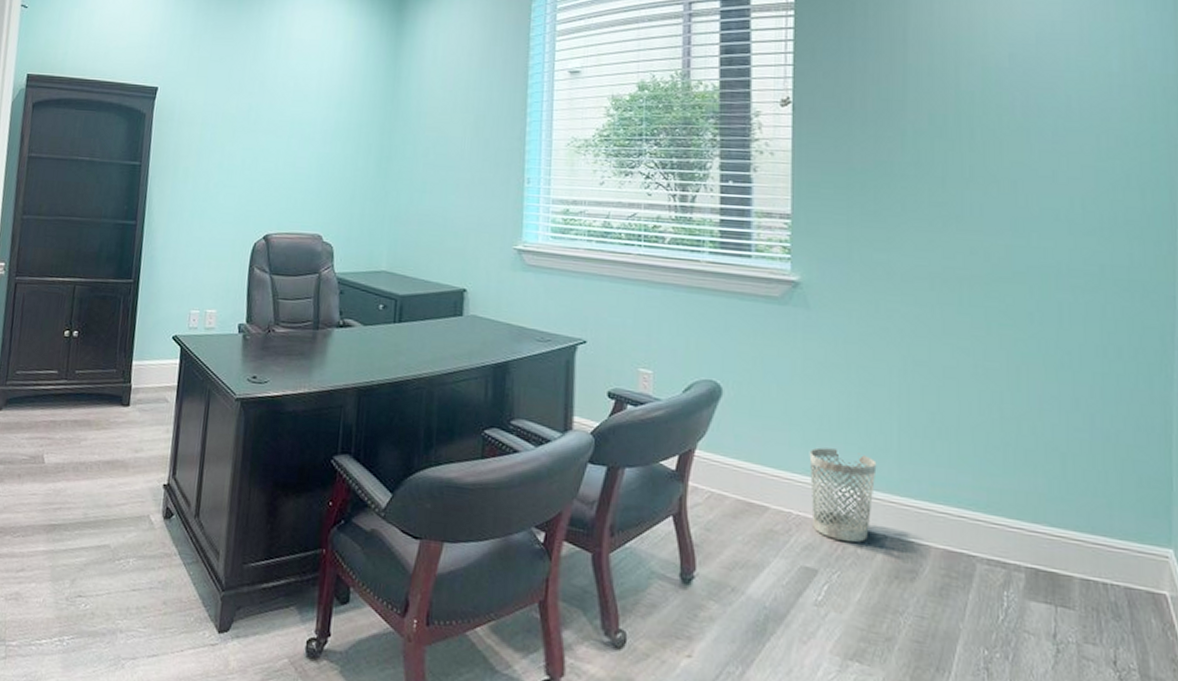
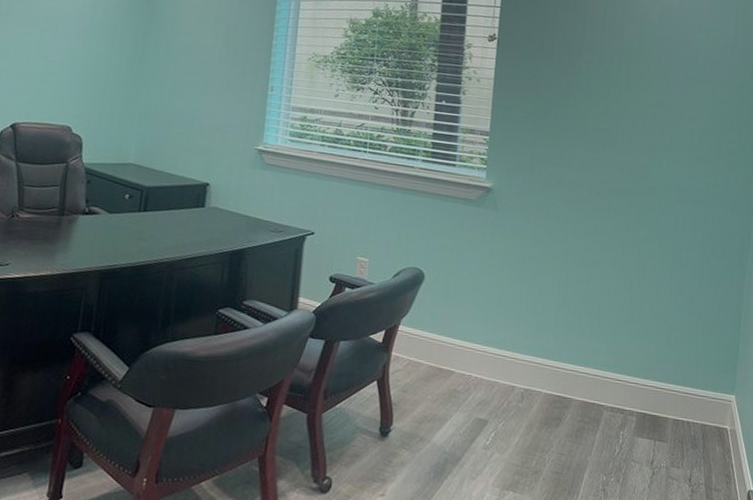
wastebasket: present [809,447,877,542] -> none [487,323,539,398]

